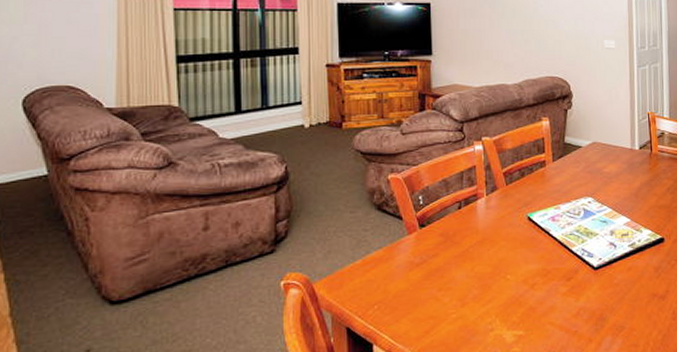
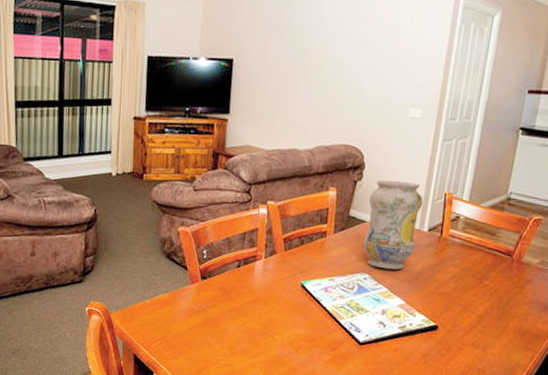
vase: none [581,106,631,190] -> present [363,180,423,270]

